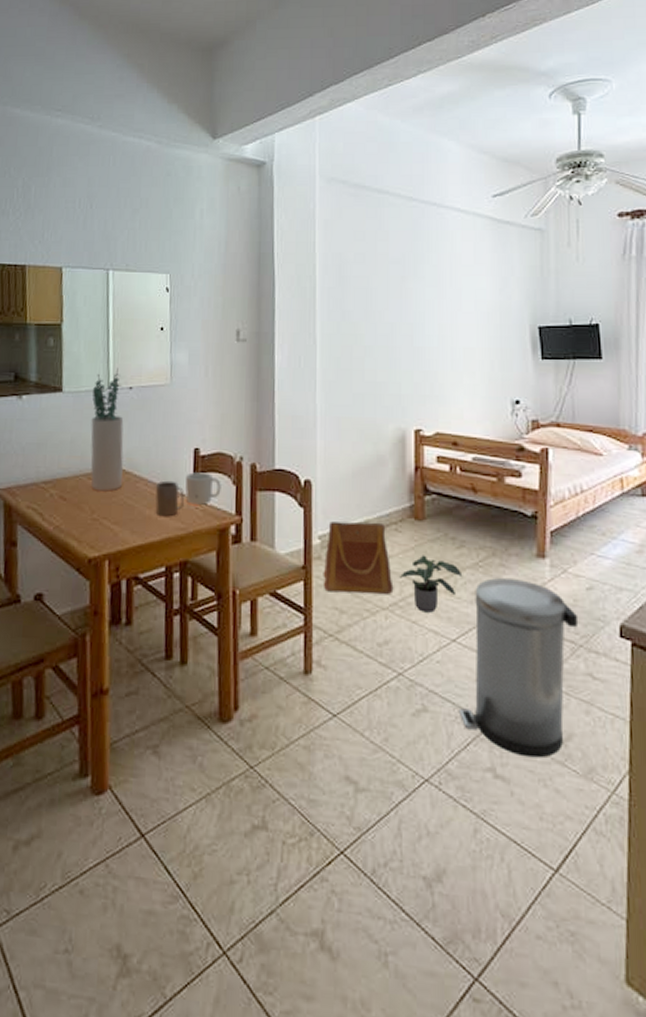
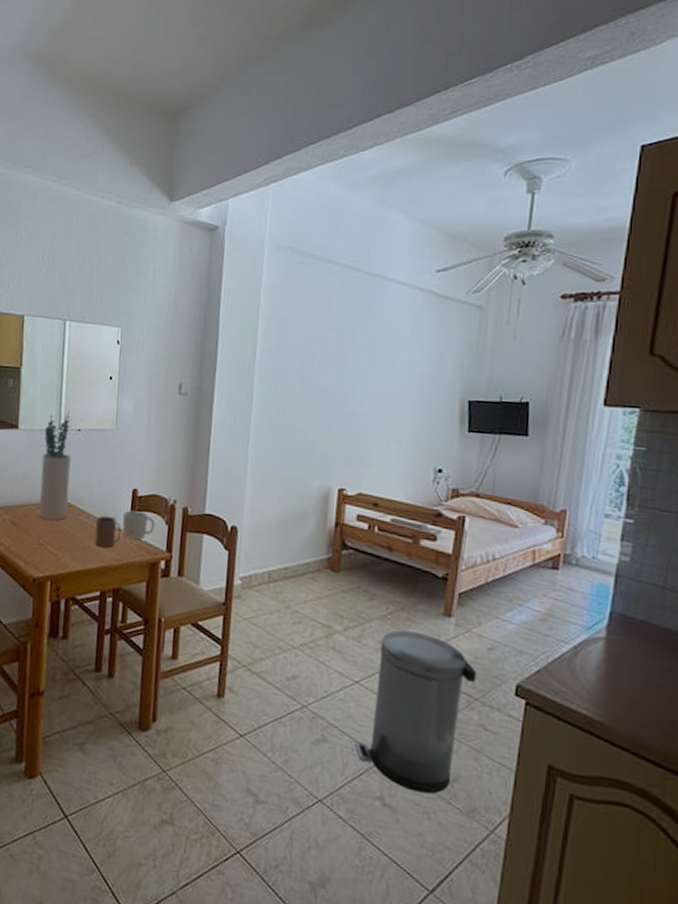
tote bag: present [323,521,394,594] -> none [241,565,306,635]
potted plant: present [400,555,463,613] -> none [312,603,371,656]

